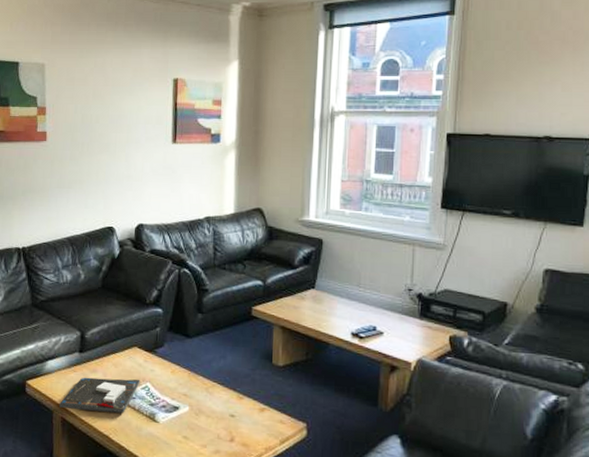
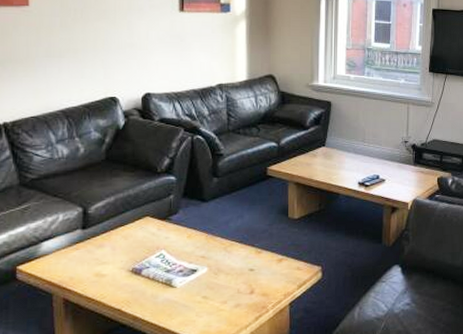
board game: present [59,377,140,413] -> none [60,248,154,289]

